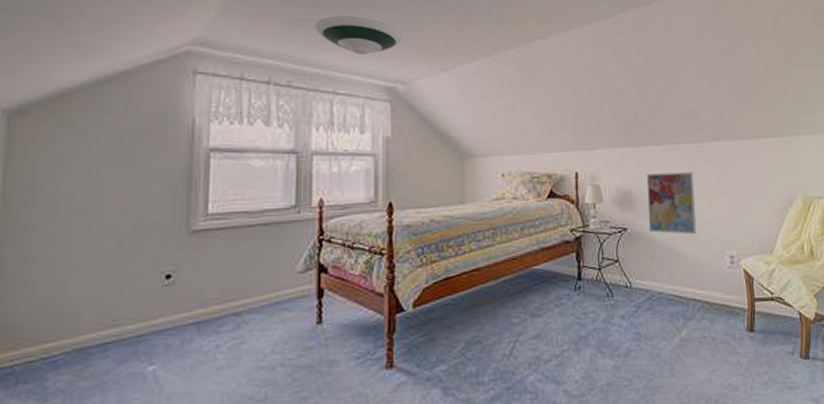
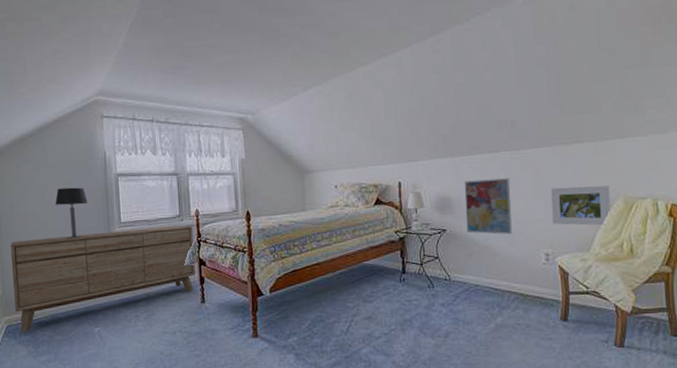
sideboard: none [13,218,313,379] -> present [10,225,195,332]
table lamp: none [107,164,159,236] -> present [55,187,88,239]
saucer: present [315,16,402,54] -> none [182,60,249,92]
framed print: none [734,183,792,226] -> present [551,186,611,226]

